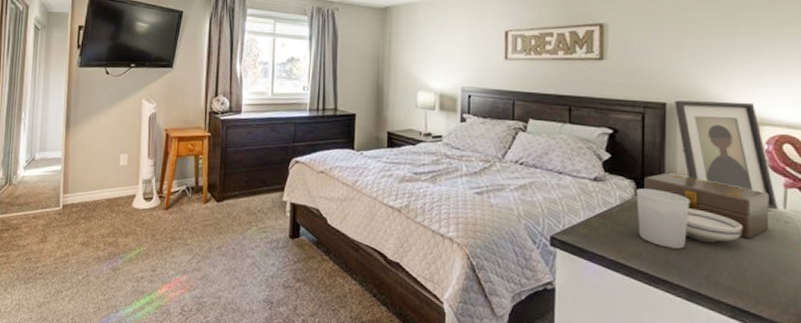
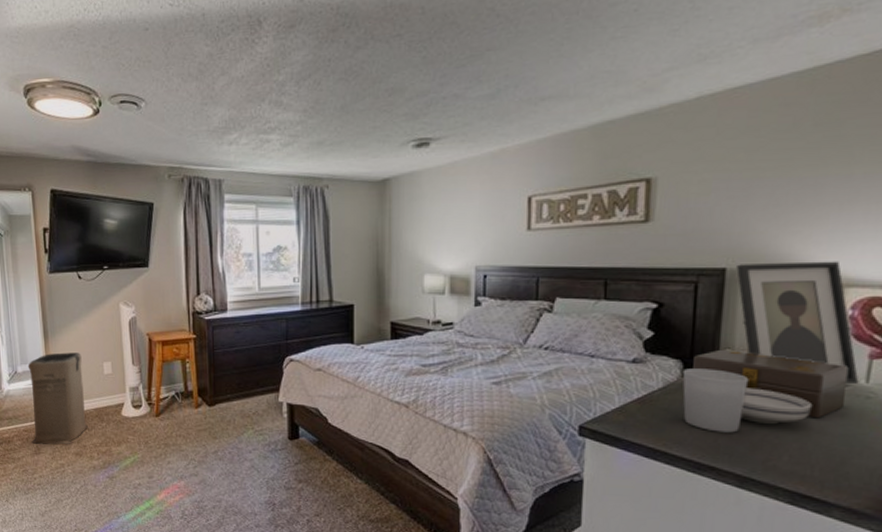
laundry basket: none [39,142,100,234] -> present [27,352,88,445]

